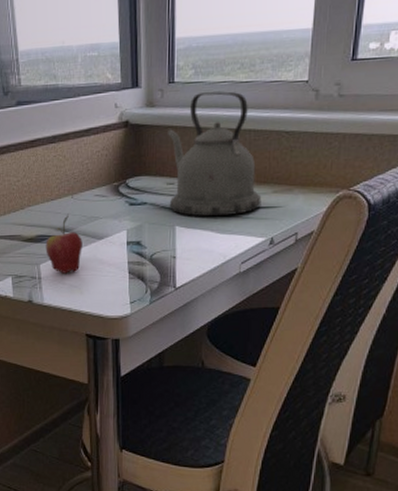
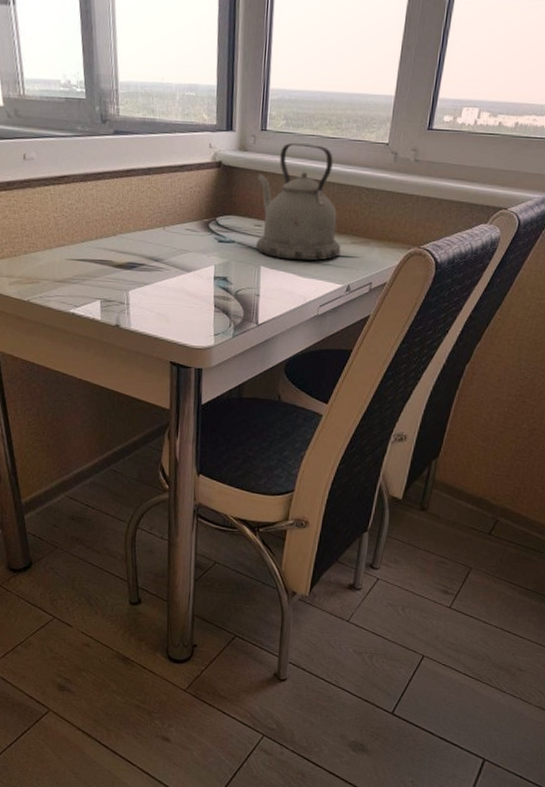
fruit: present [45,213,83,274] -> none [135,244,172,302]

